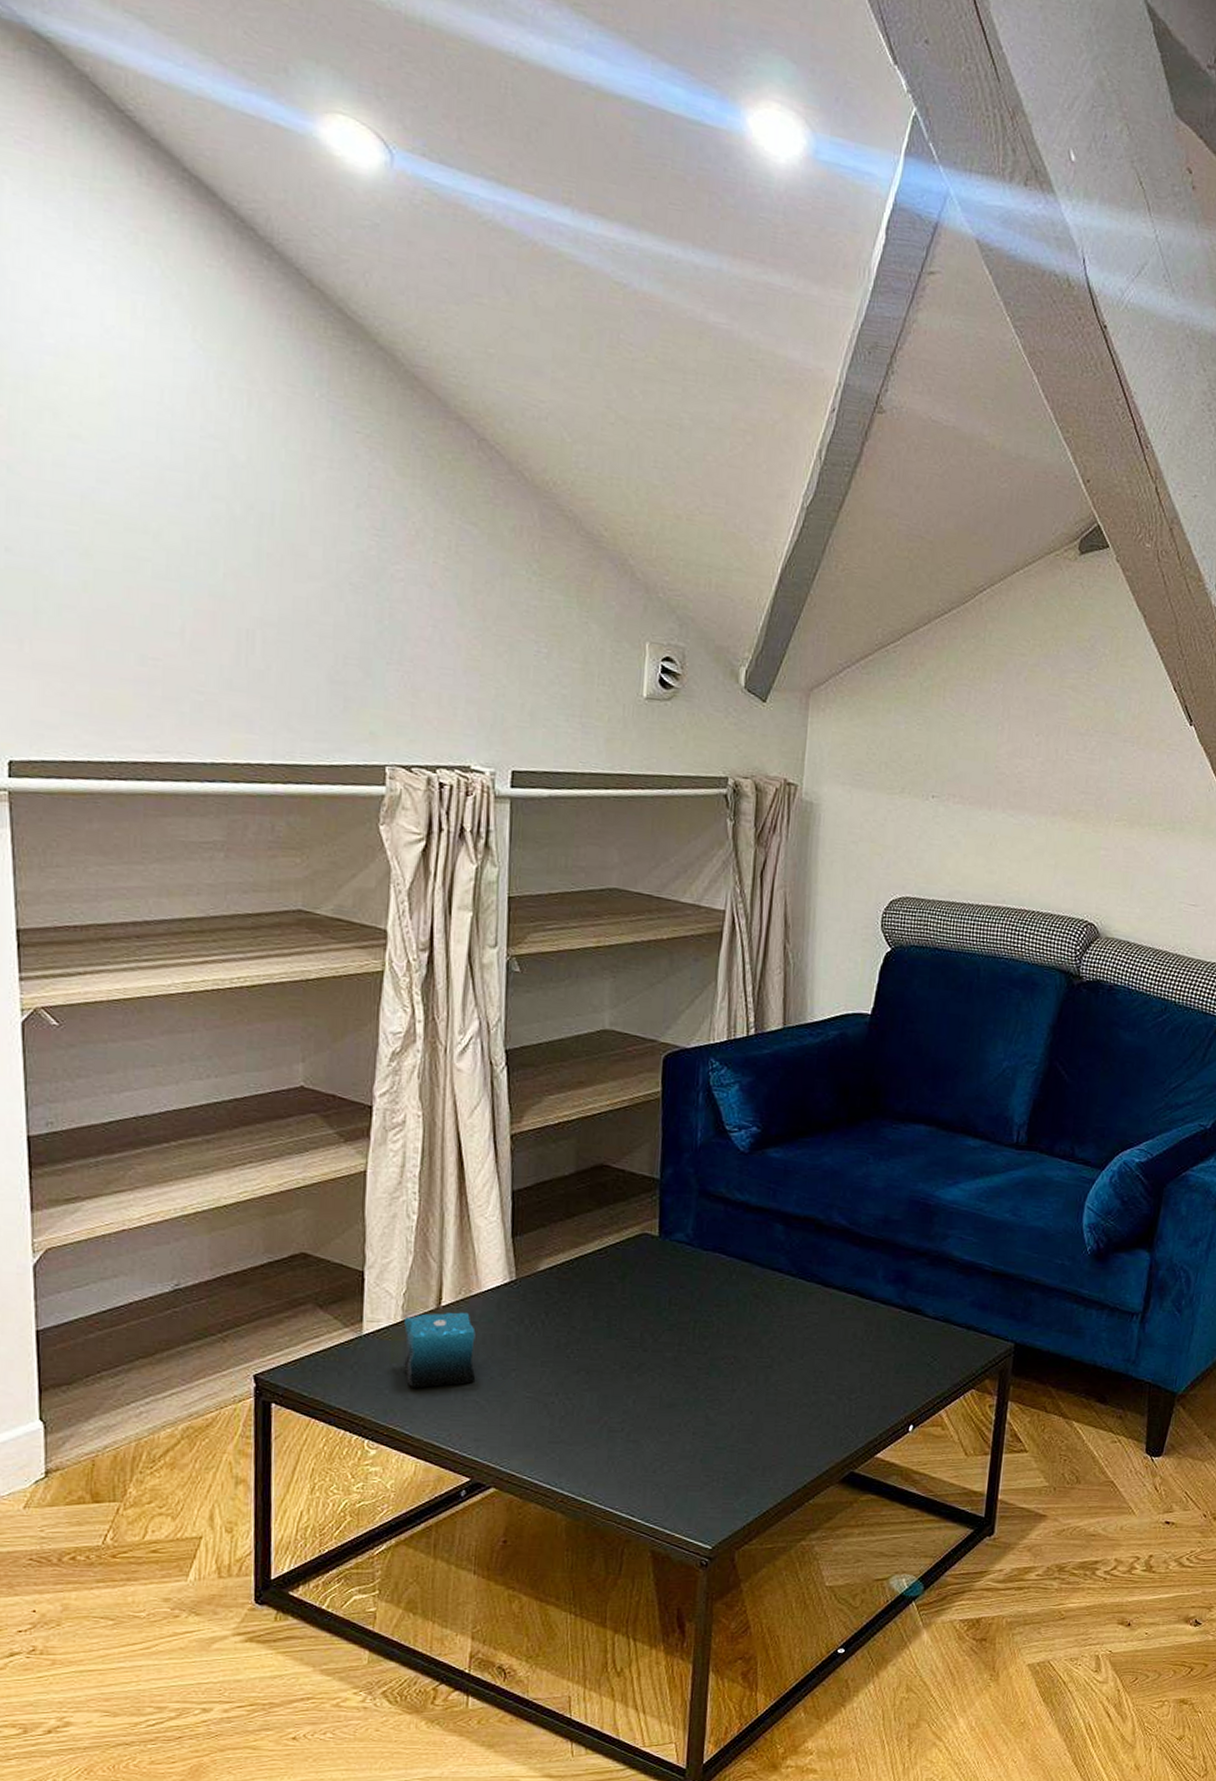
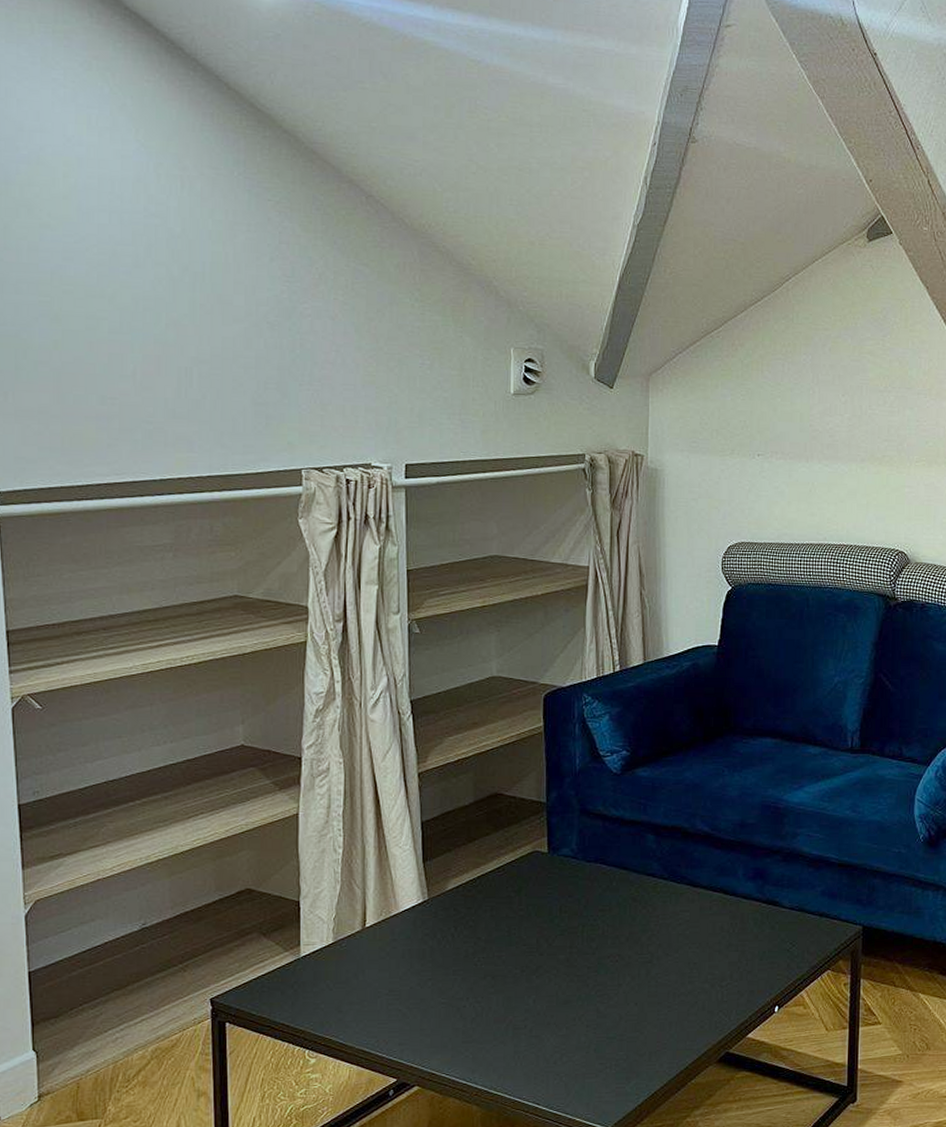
candle: present [403,1307,476,1389] -> none [334,928,397,1002]

